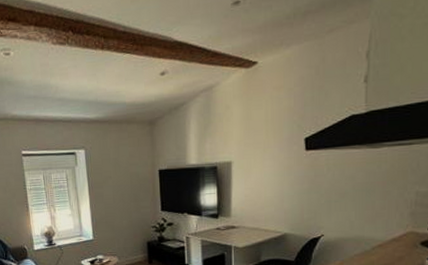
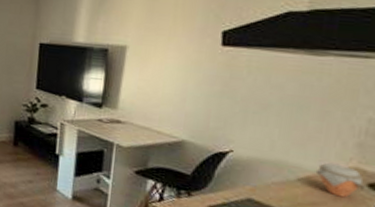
jar: none [384,231,419,257] -> present [315,162,365,198]

